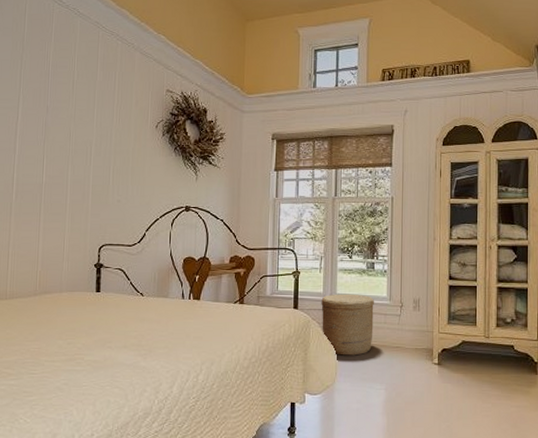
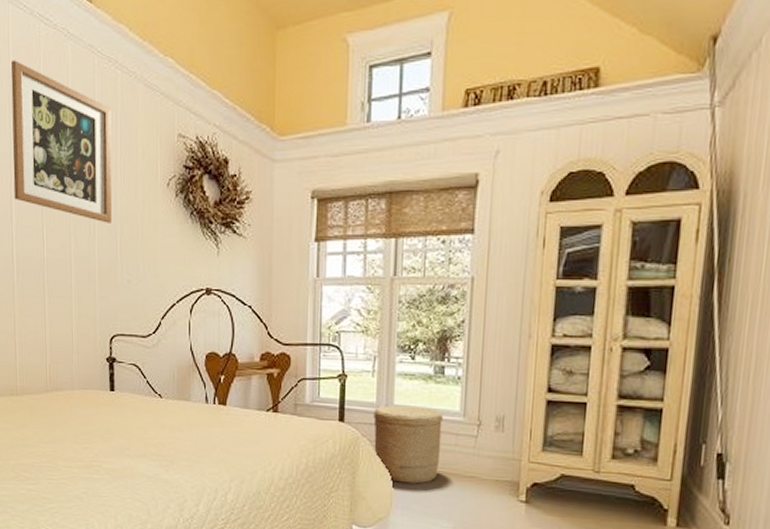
wall art: none [19,29,111,155] -> present [10,60,112,223]

